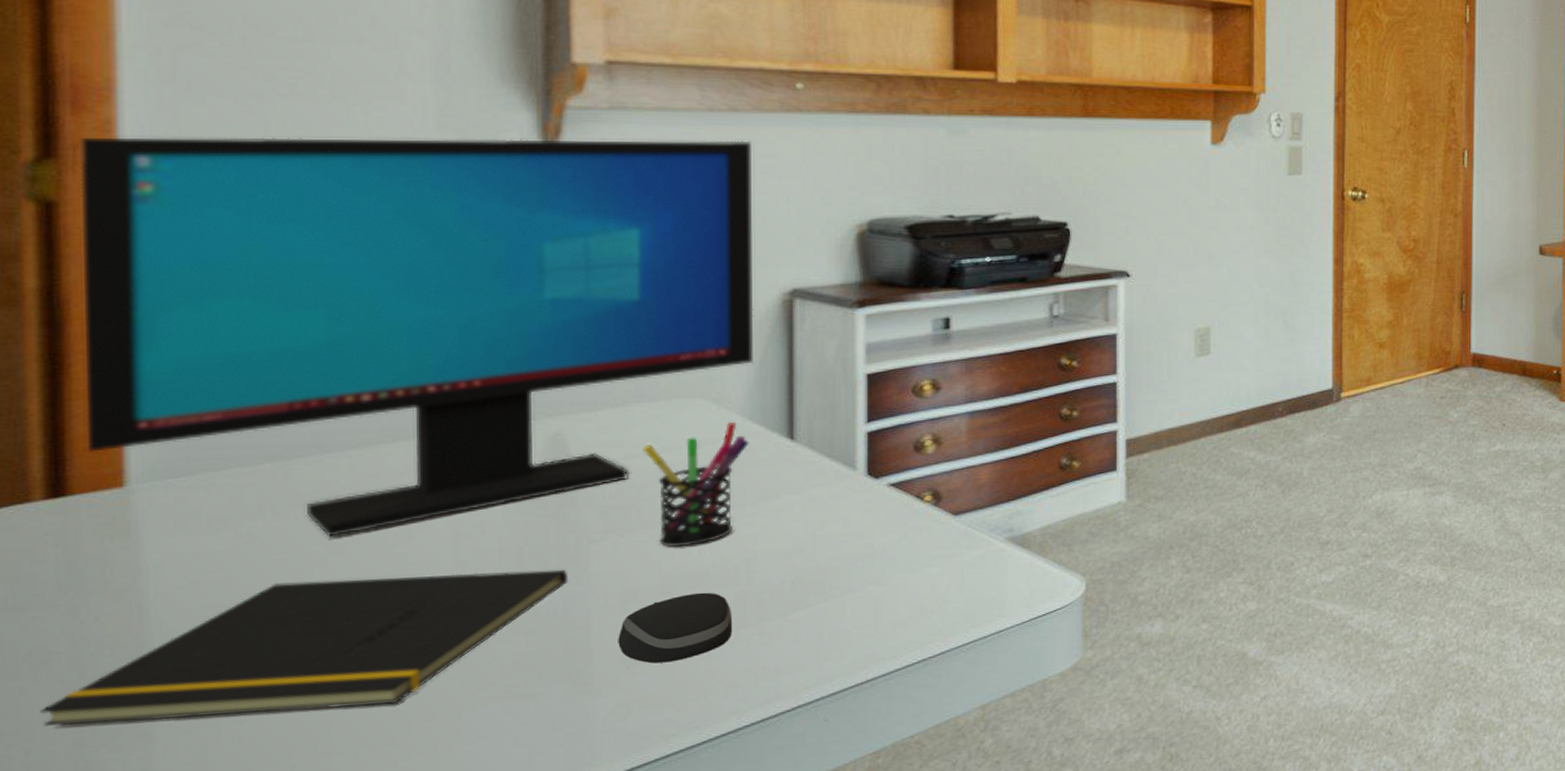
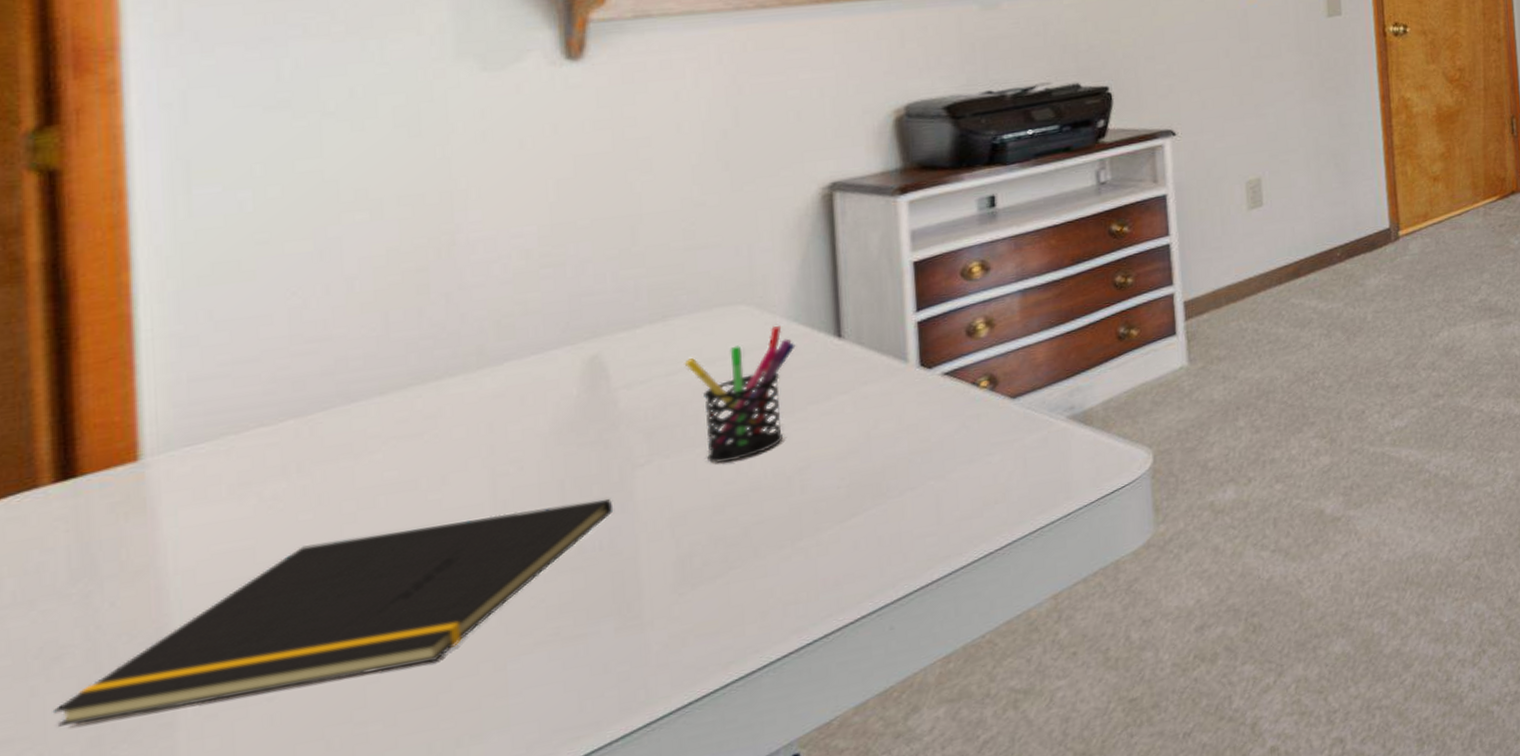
computer monitor: present [80,137,755,537] -> none [84,36,797,491]
computer mouse: present [618,592,732,664] -> none [668,506,788,588]

